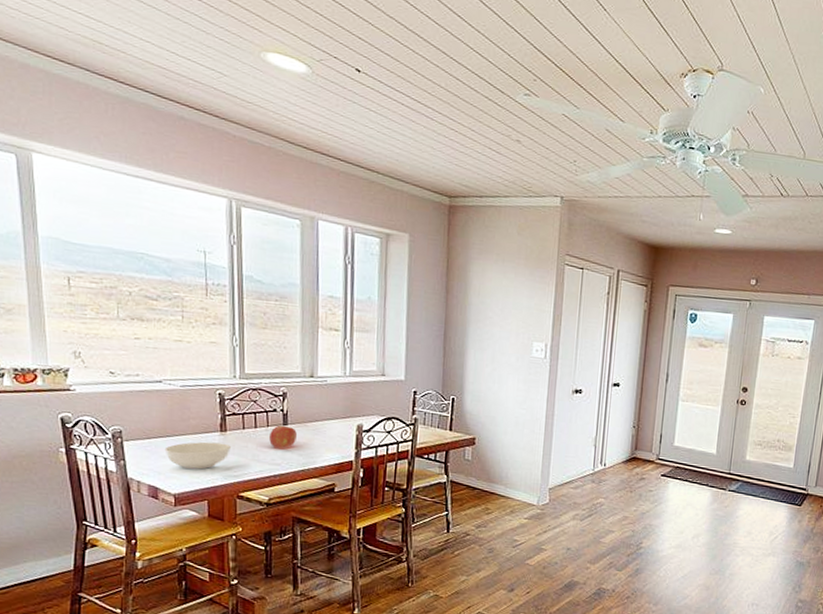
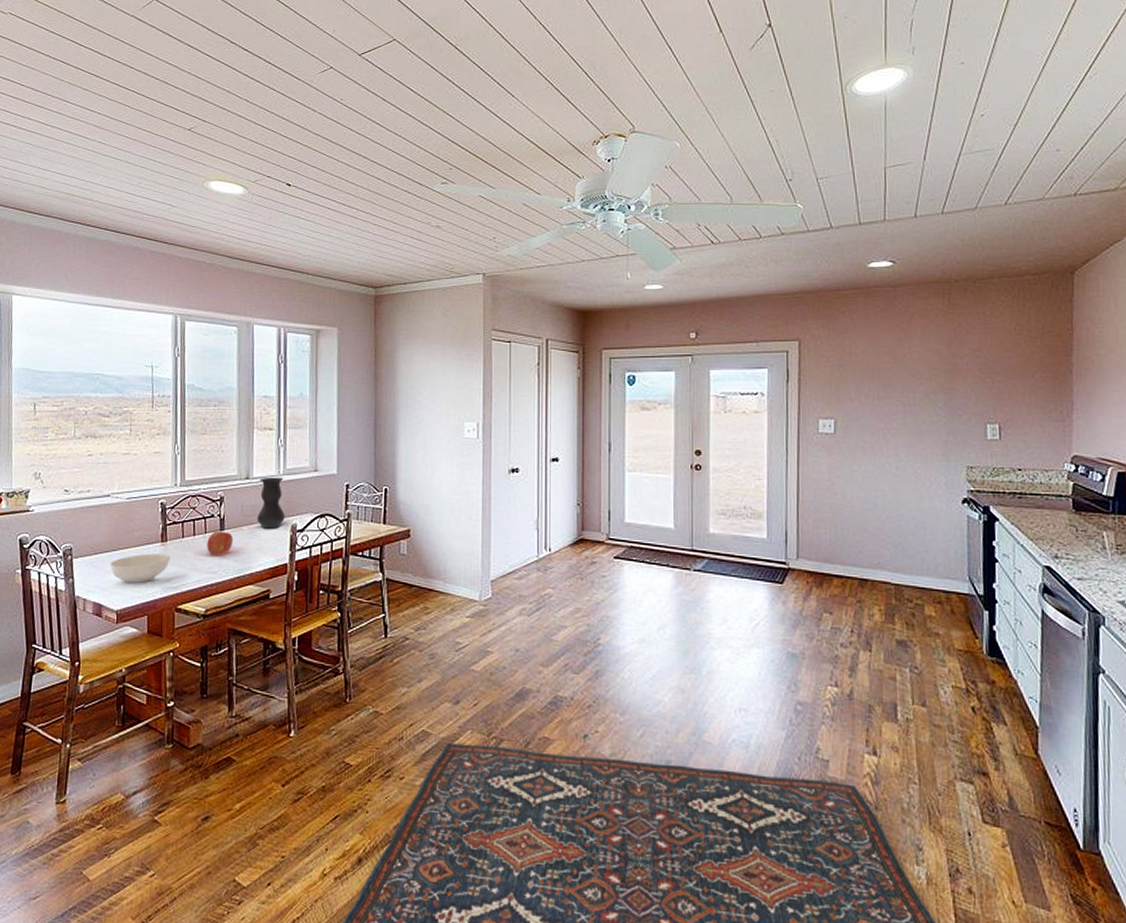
vase: none [321,377,351,429] -> present [256,477,285,530]

